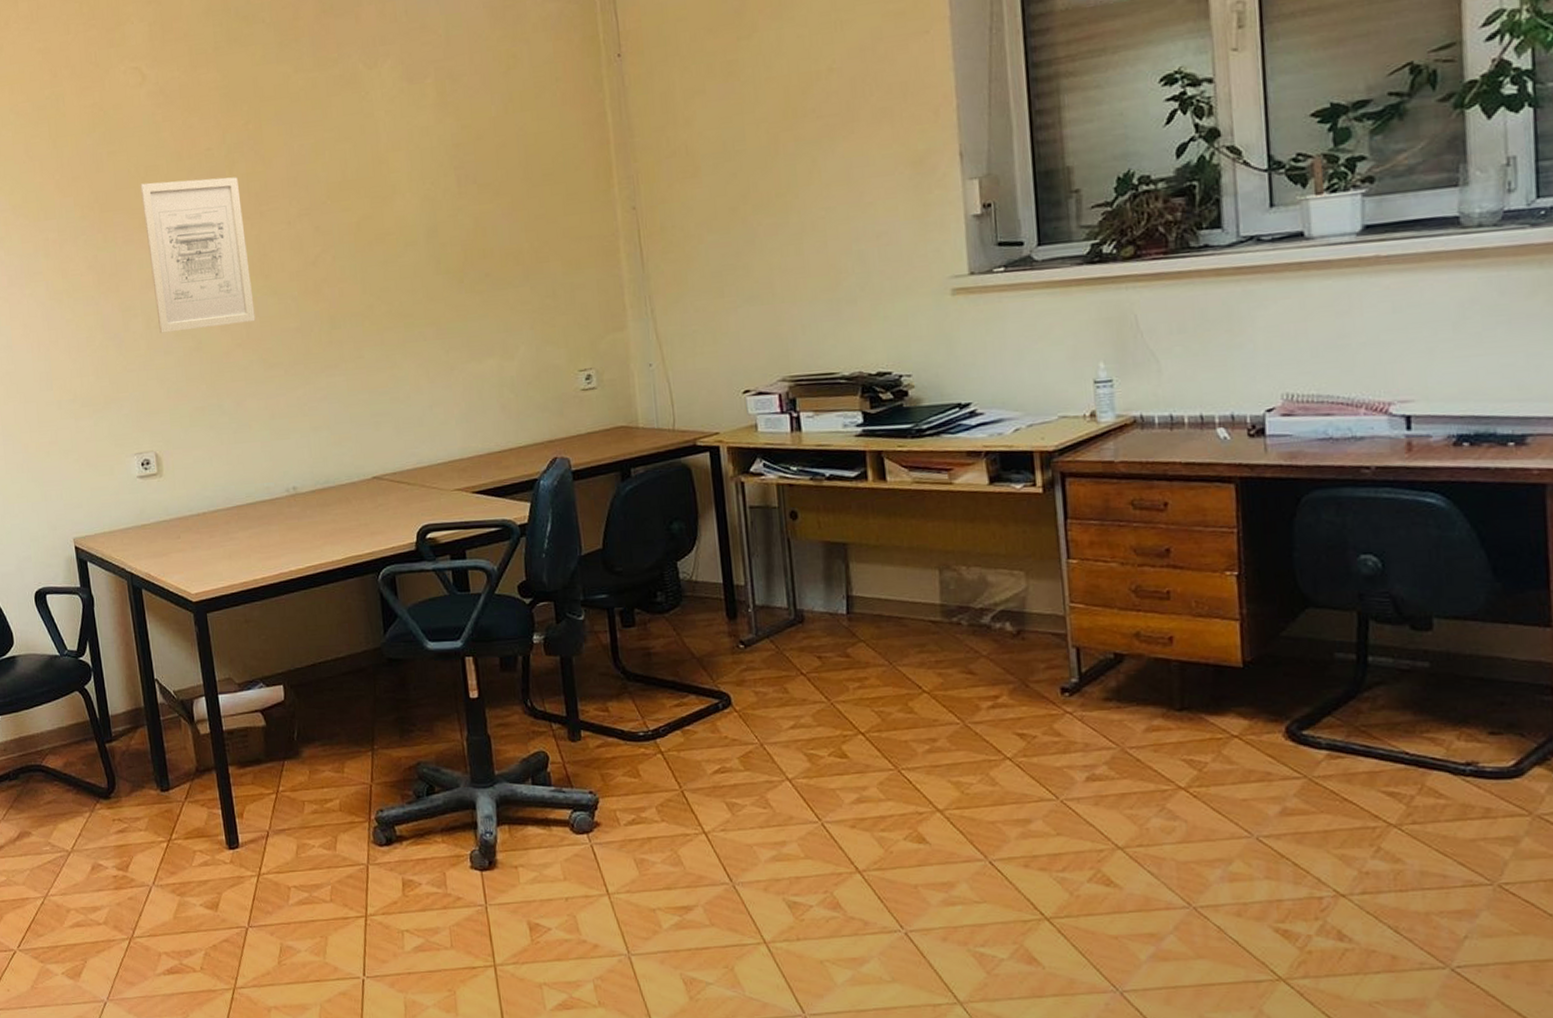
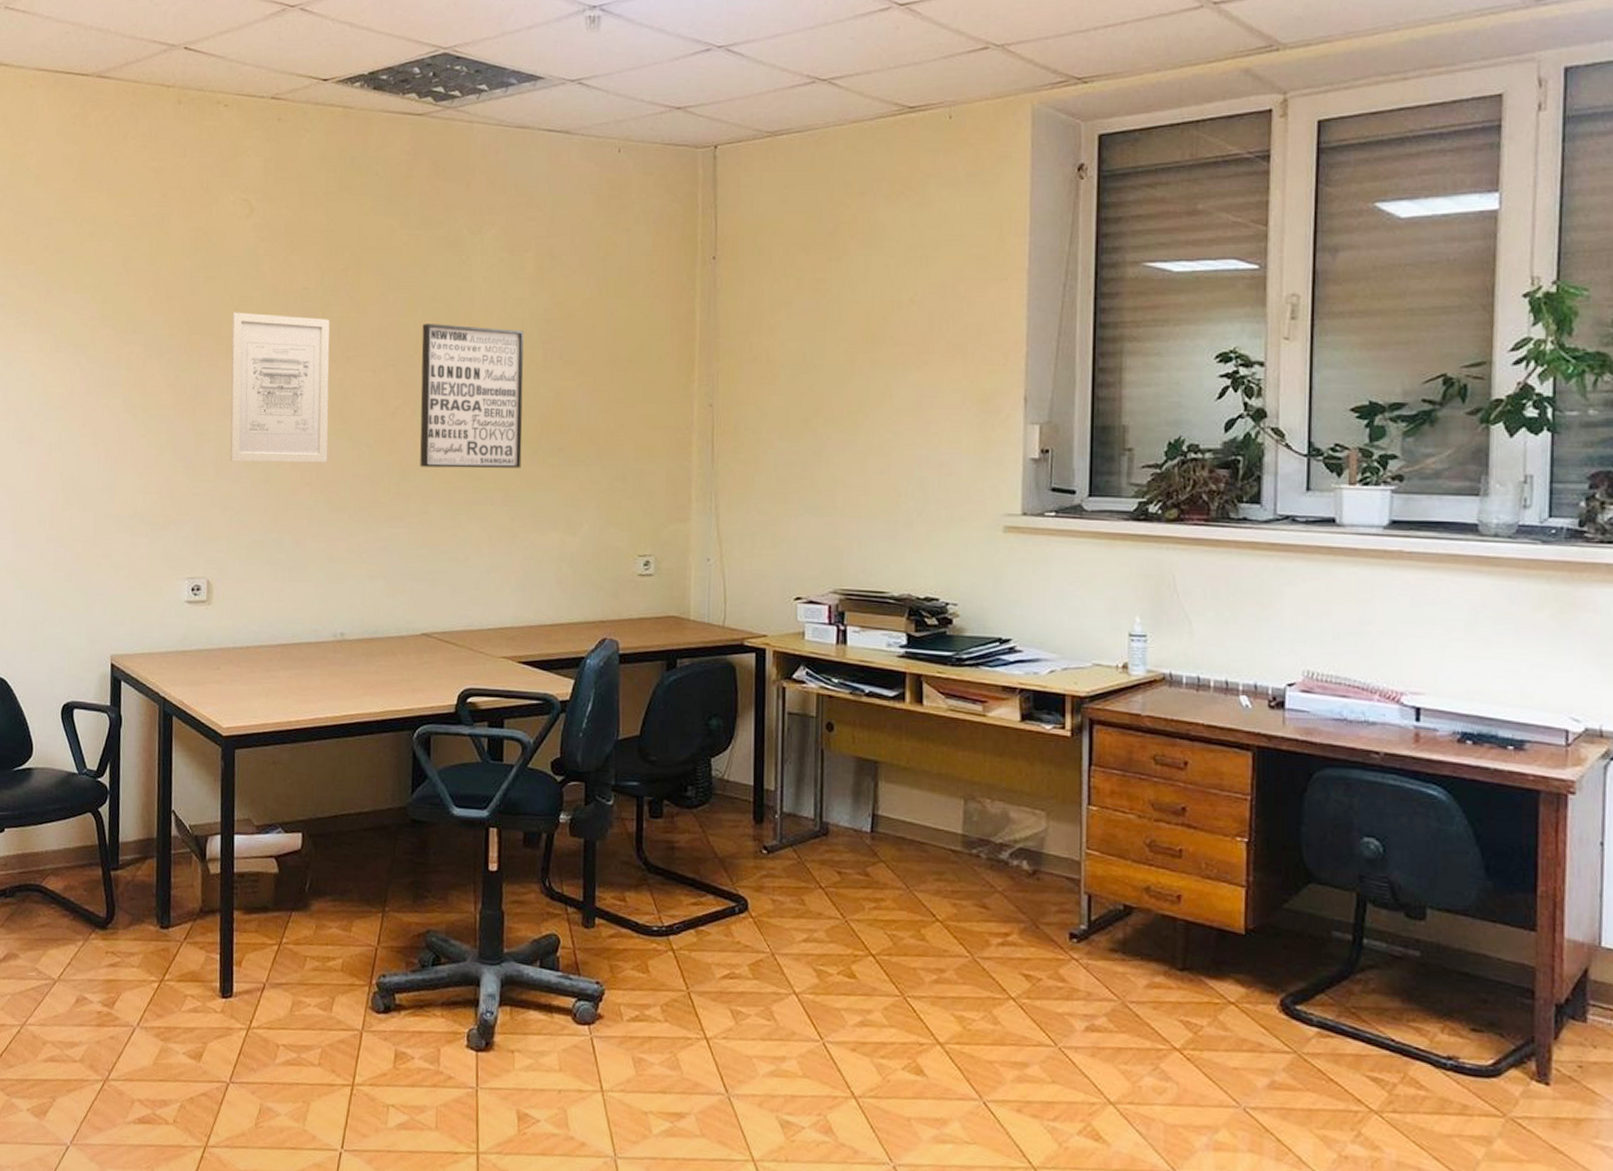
wall art: none [331,159,449,312] -> present [420,324,524,469]

